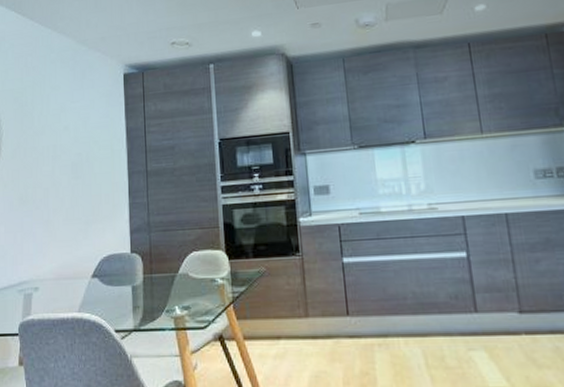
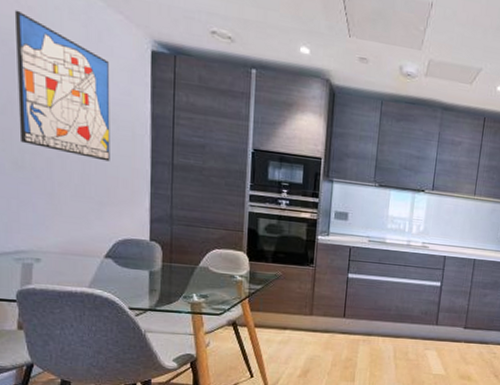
wall art: none [23,72,94,182] -> present [14,10,110,162]

